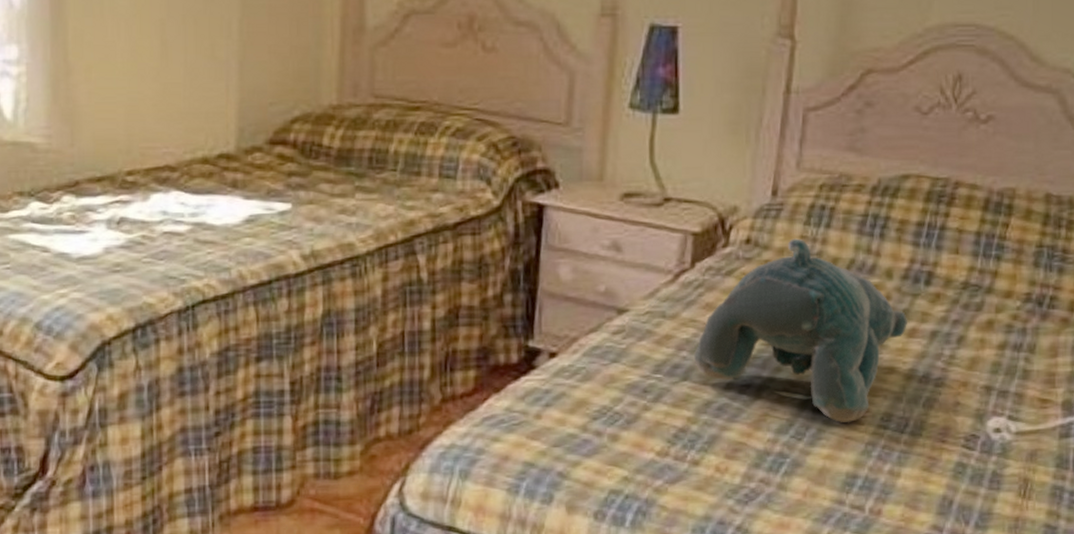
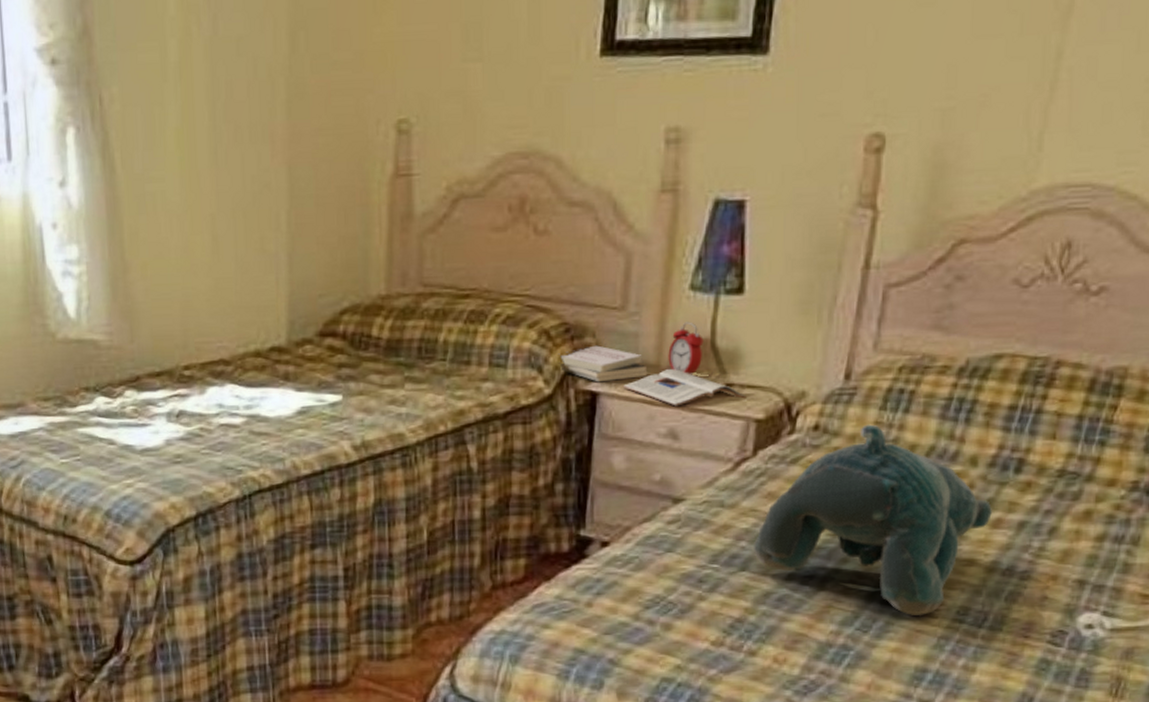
books: none [506,159,591,195] -> present [558,345,648,383]
magazine: none [567,182,684,219] -> present [622,368,747,407]
alarm clock: none [610,138,643,190] -> present [668,322,704,375]

